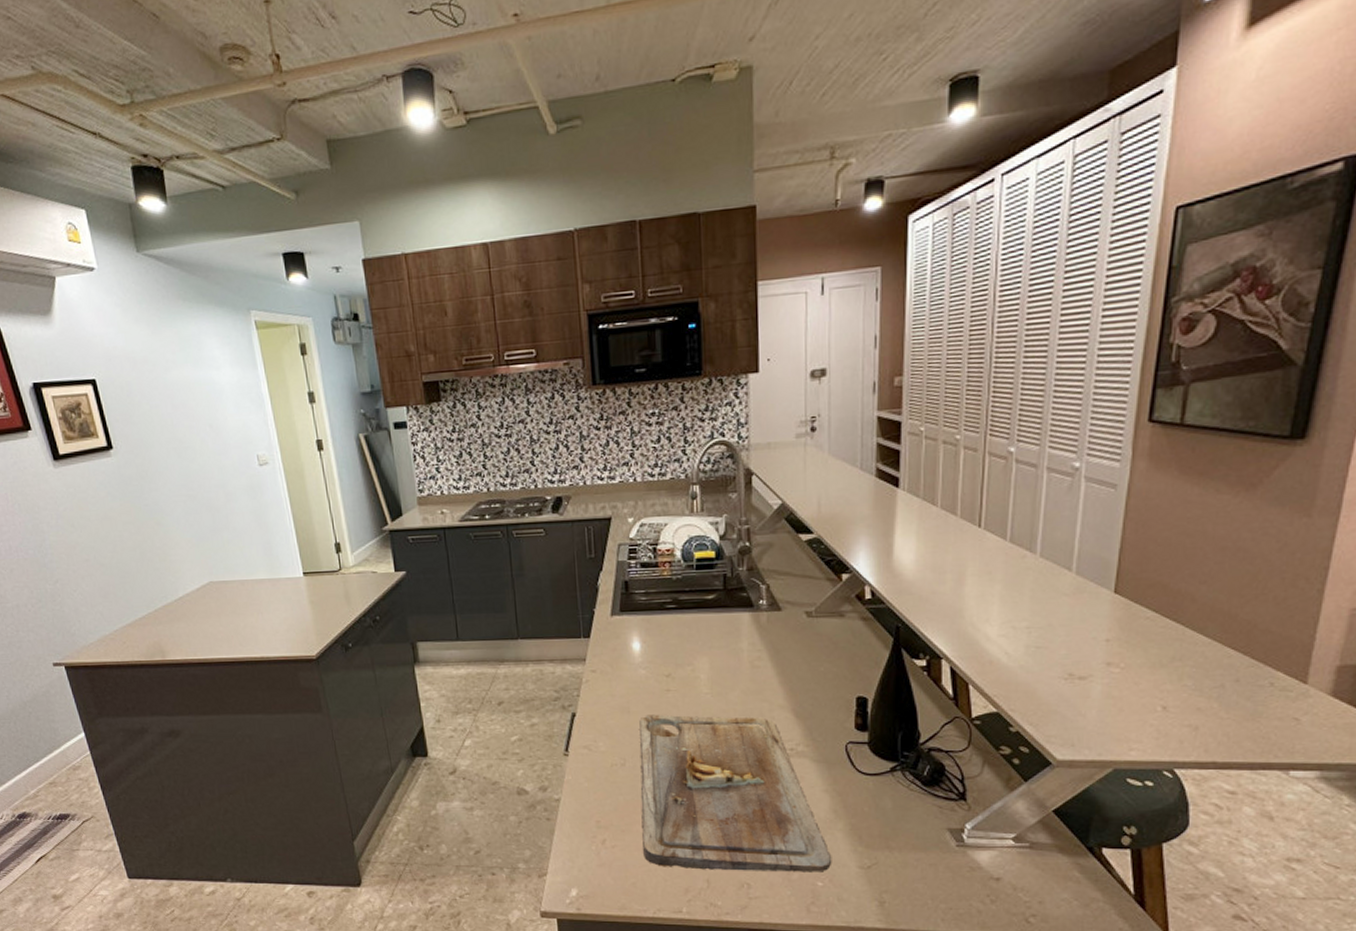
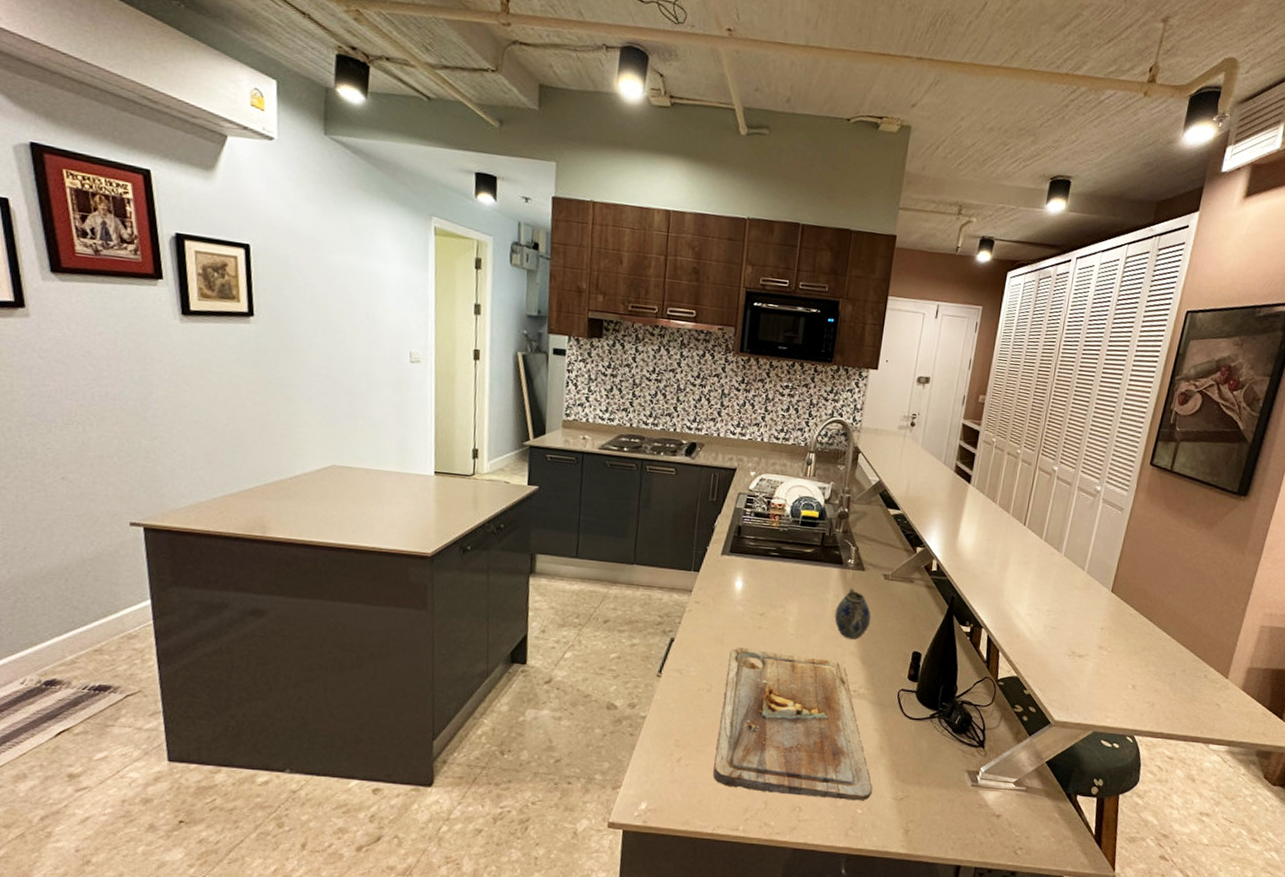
teapot: none [753,633,798,691] -> present [834,588,872,640]

